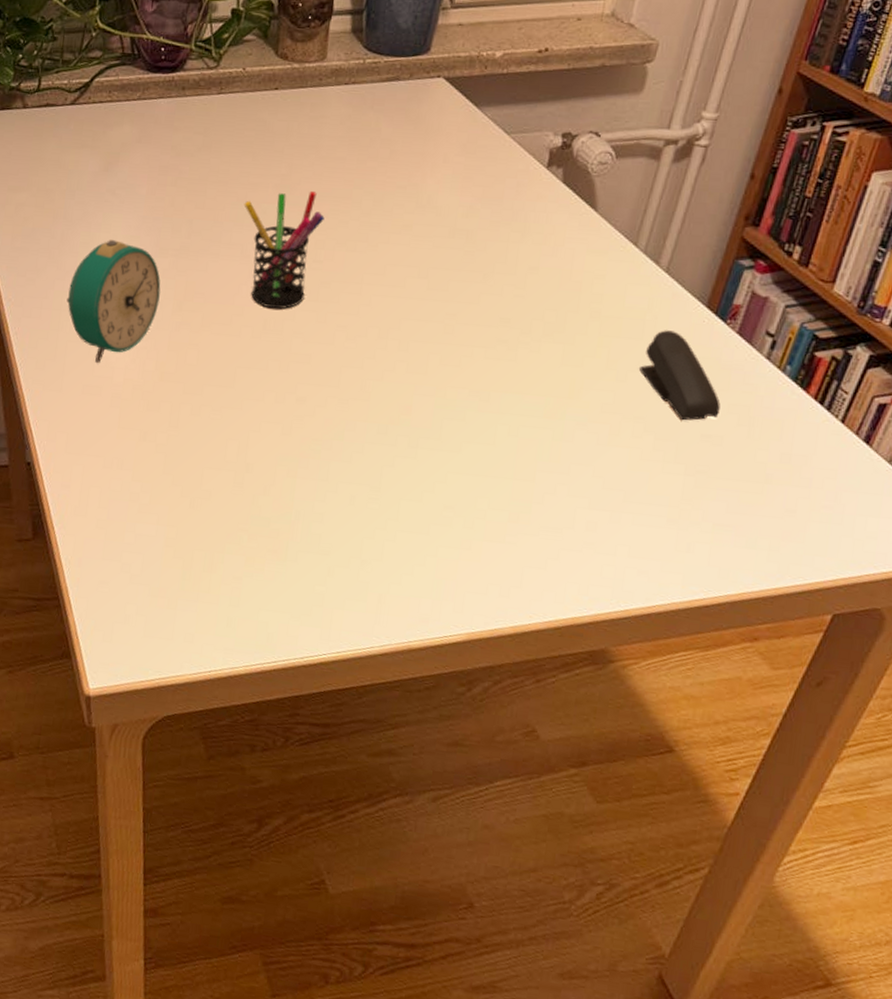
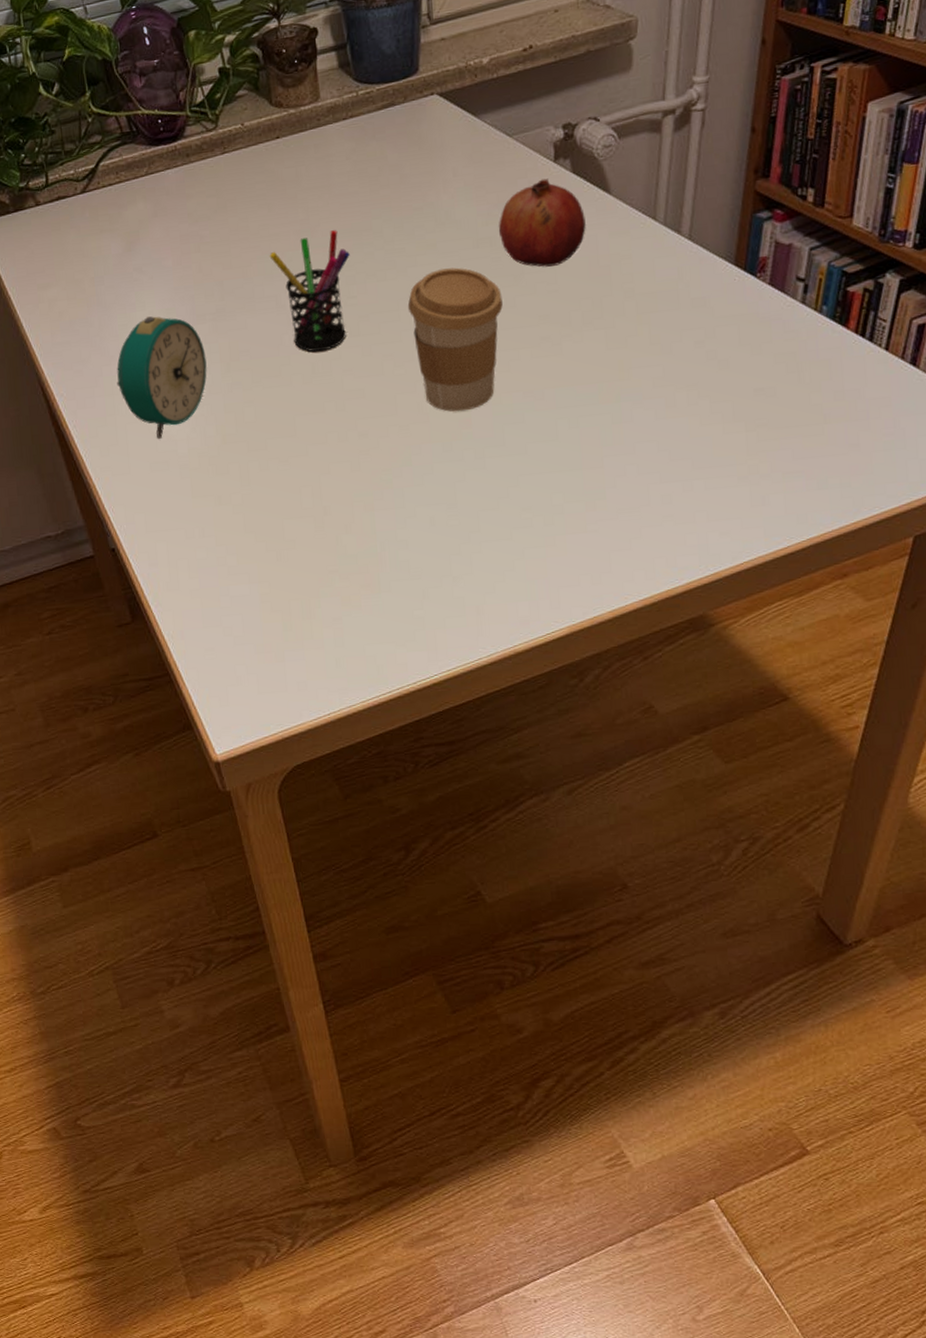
coffee cup: none [370,251,468,398] -> present [407,267,503,412]
fruit: none [476,182,567,272] -> present [498,178,586,267]
stapler: present [639,330,721,421] -> none [682,294,767,380]

